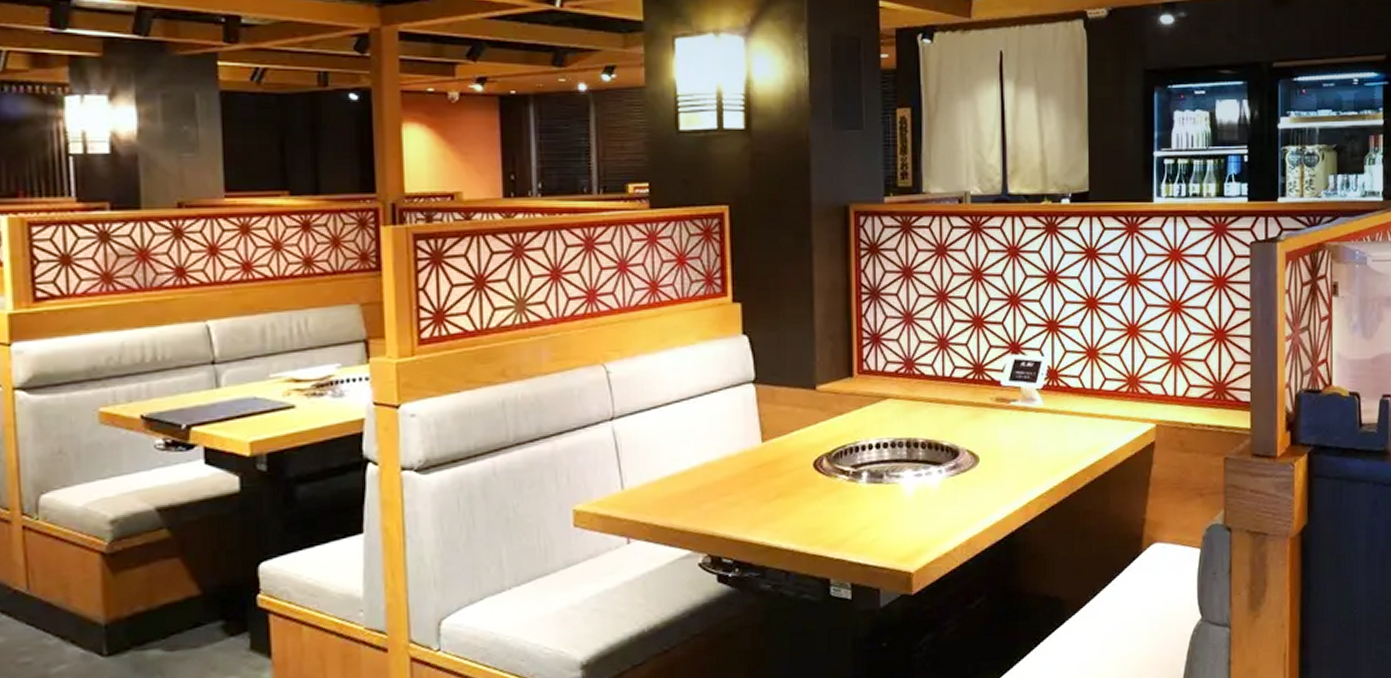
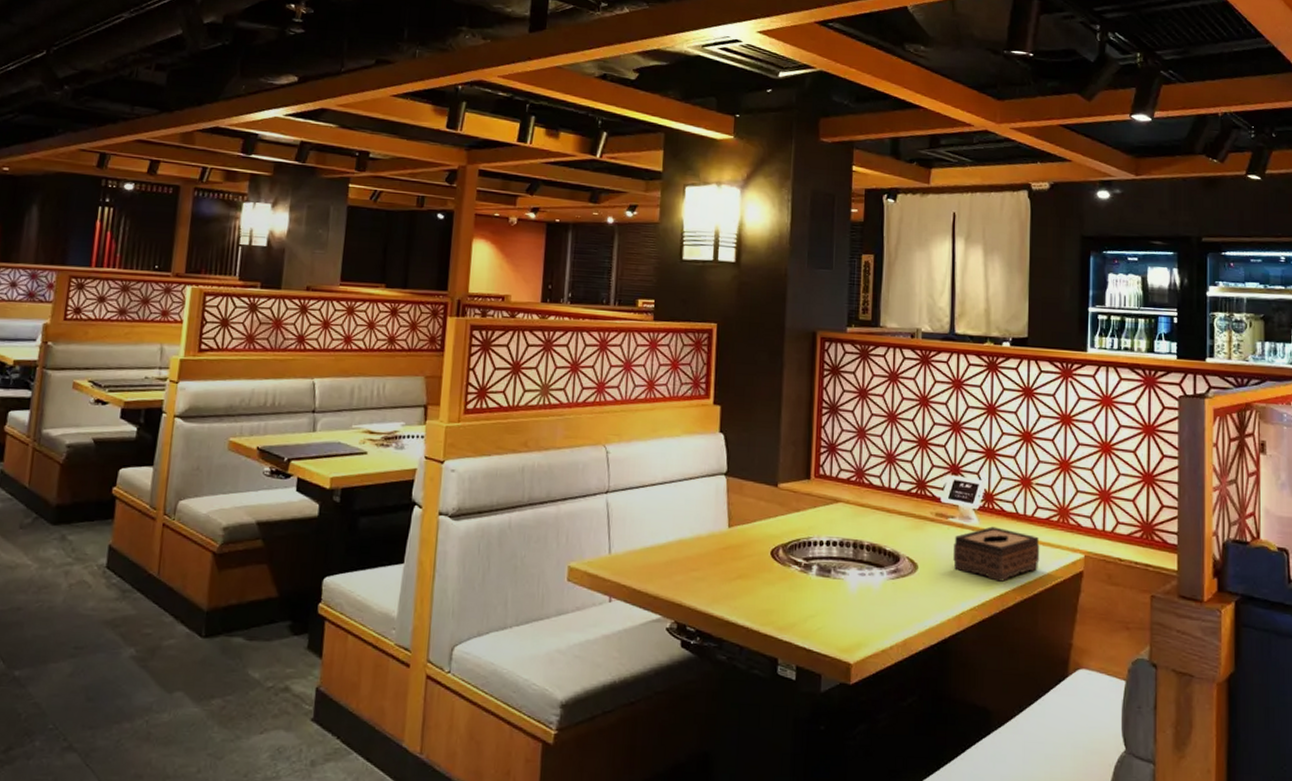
tissue box: none [1017,405,1109,464] -> present [953,526,1040,582]

